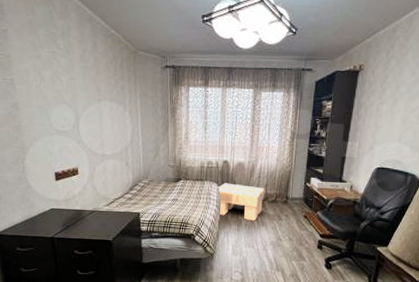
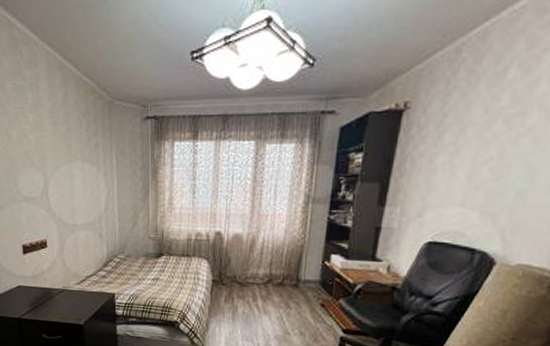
footstool: present [218,183,265,222] -> none [208,259,268,309]

